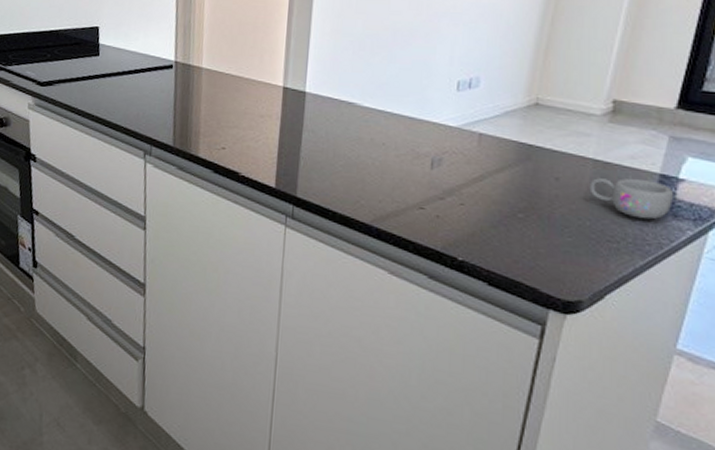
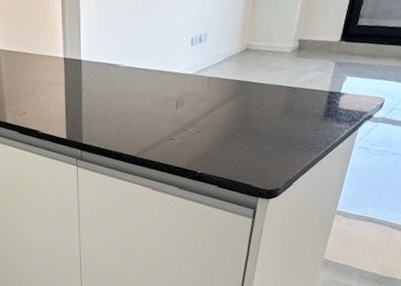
mug: present [589,178,675,220] -> none [283,97,338,126]

